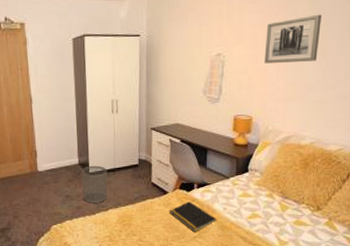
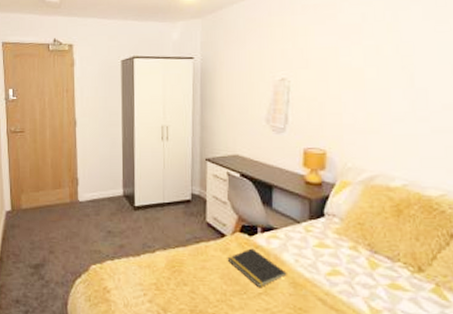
waste bin: present [81,165,108,203] -> none [126,198,155,243]
wall art: present [265,14,322,64] -> none [337,36,406,90]

